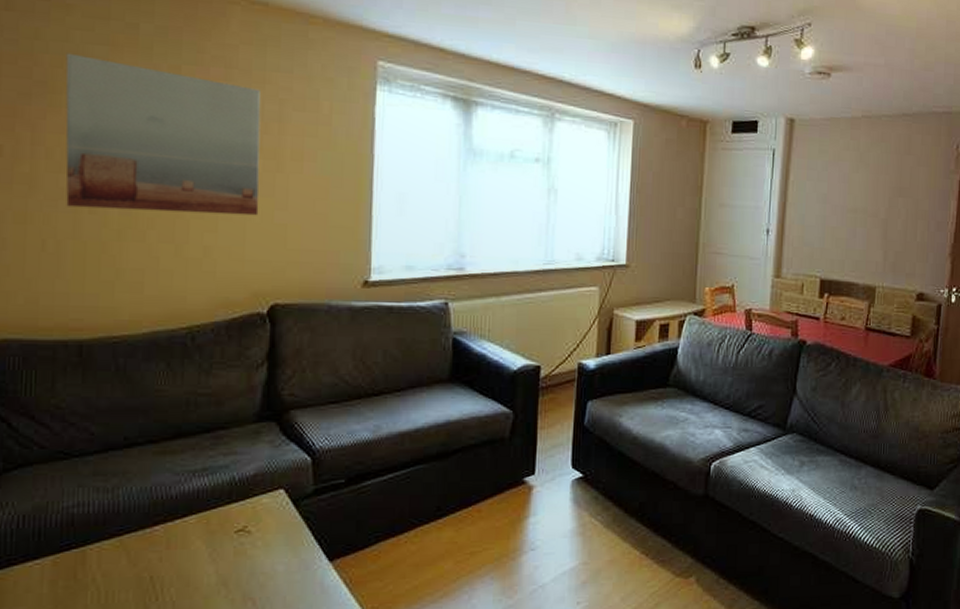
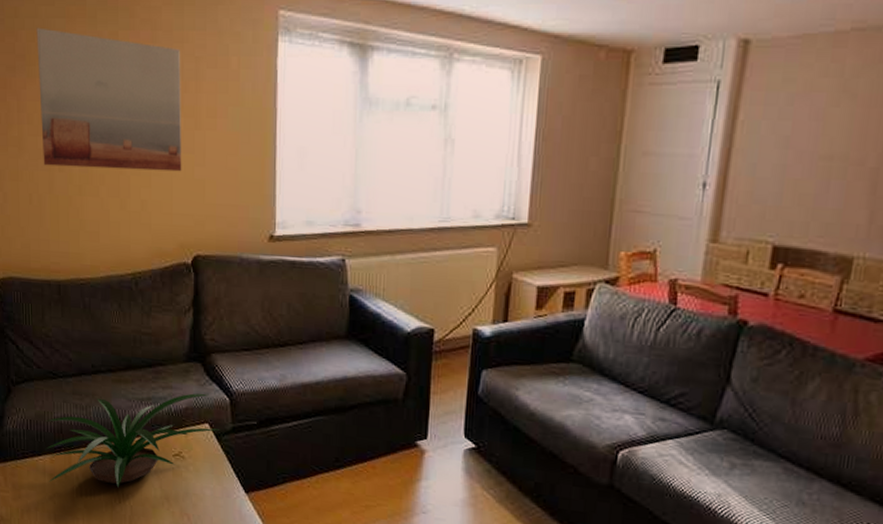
plant: none [47,455,299,591] -> present [45,393,220,488]

